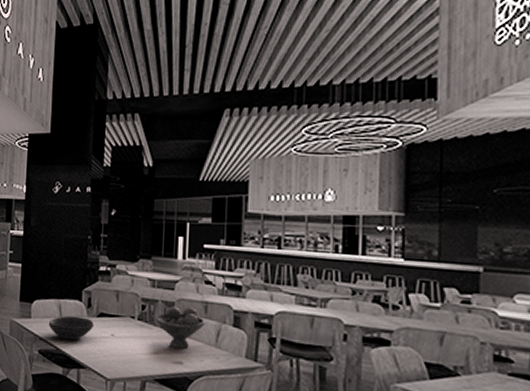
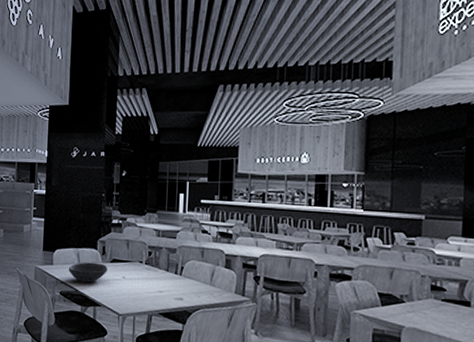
fruit bowl: present [155,306,206,349] -> none [160,252,203,287]

